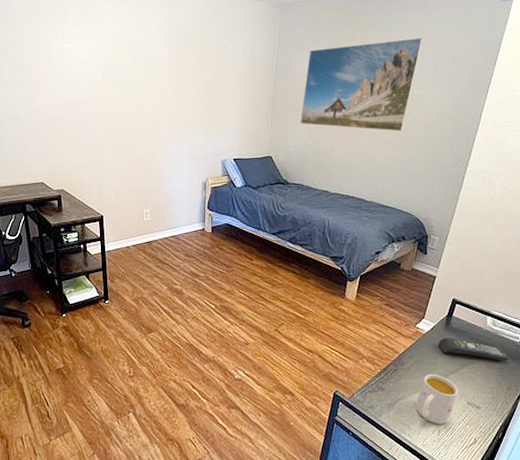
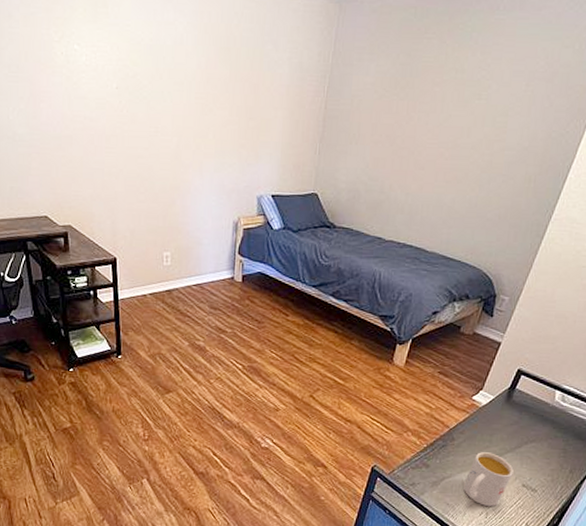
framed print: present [300,37,424,131] -> none [354,47,516,167]
remote control: present [438,337,509,361] -> none [496,412,576,441]

